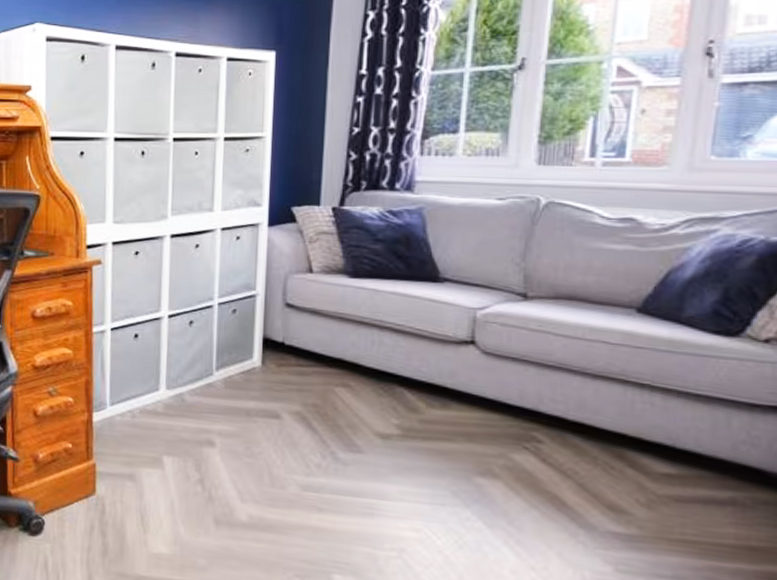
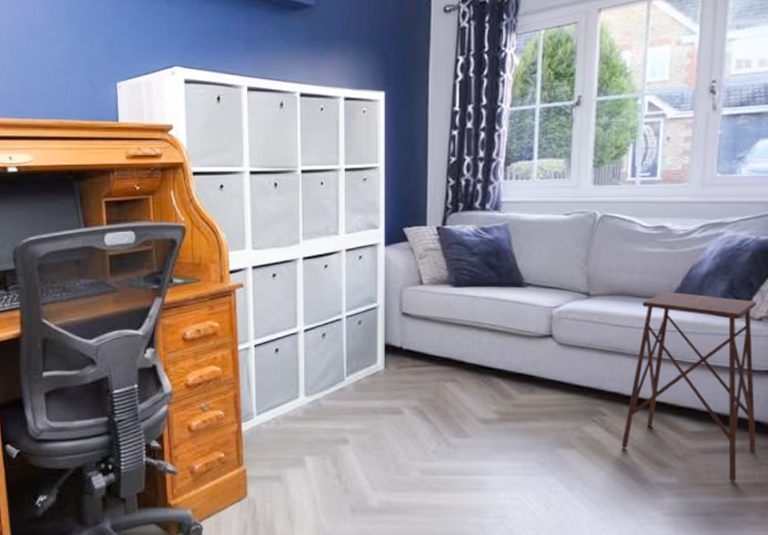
side table: none [562,298,763,541] -> present [621,291,757,481]

